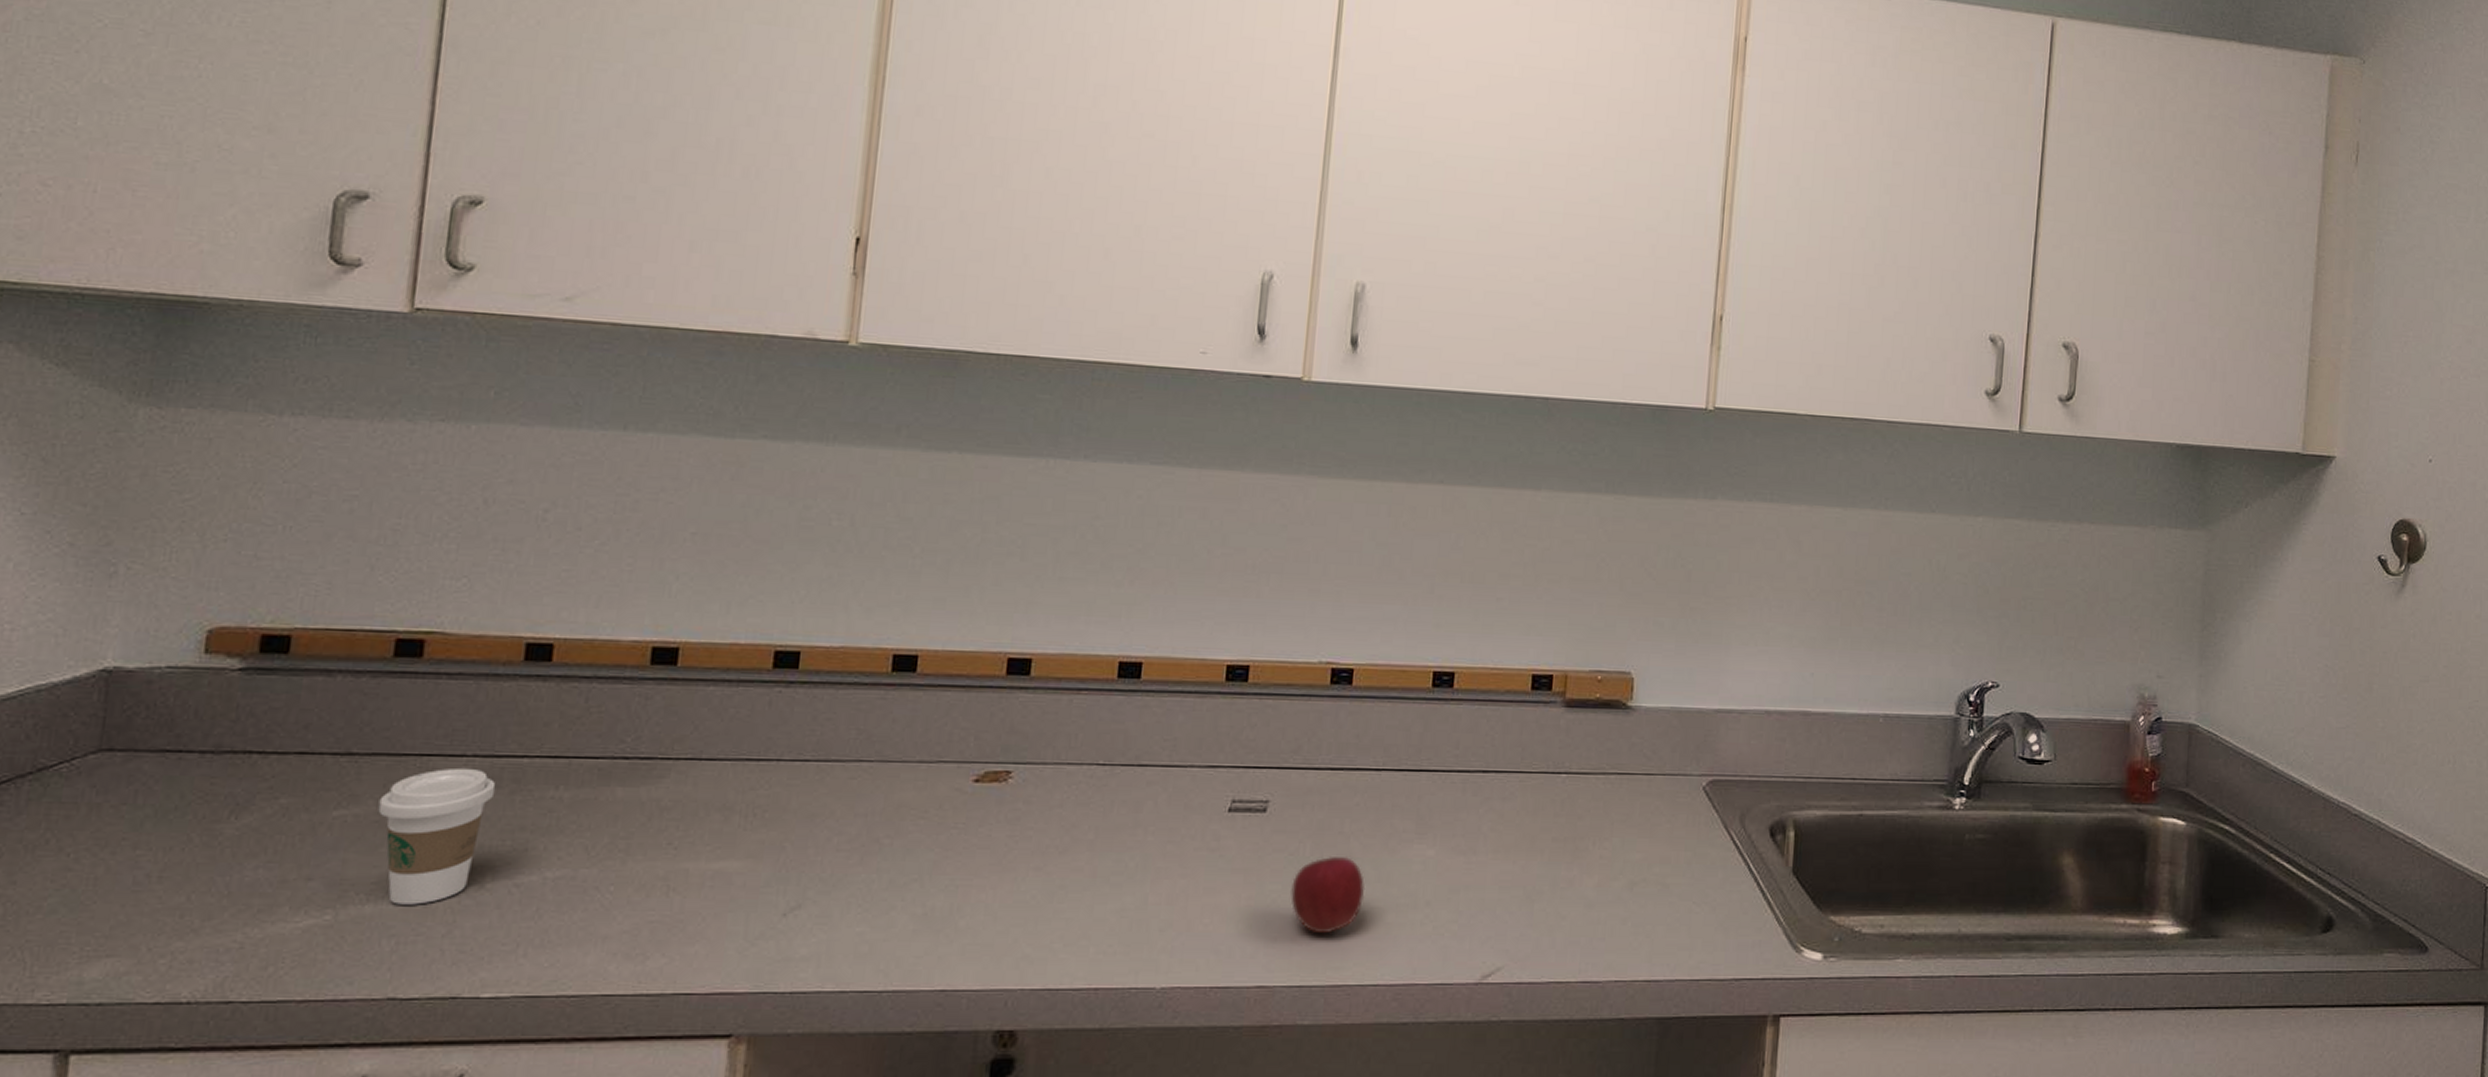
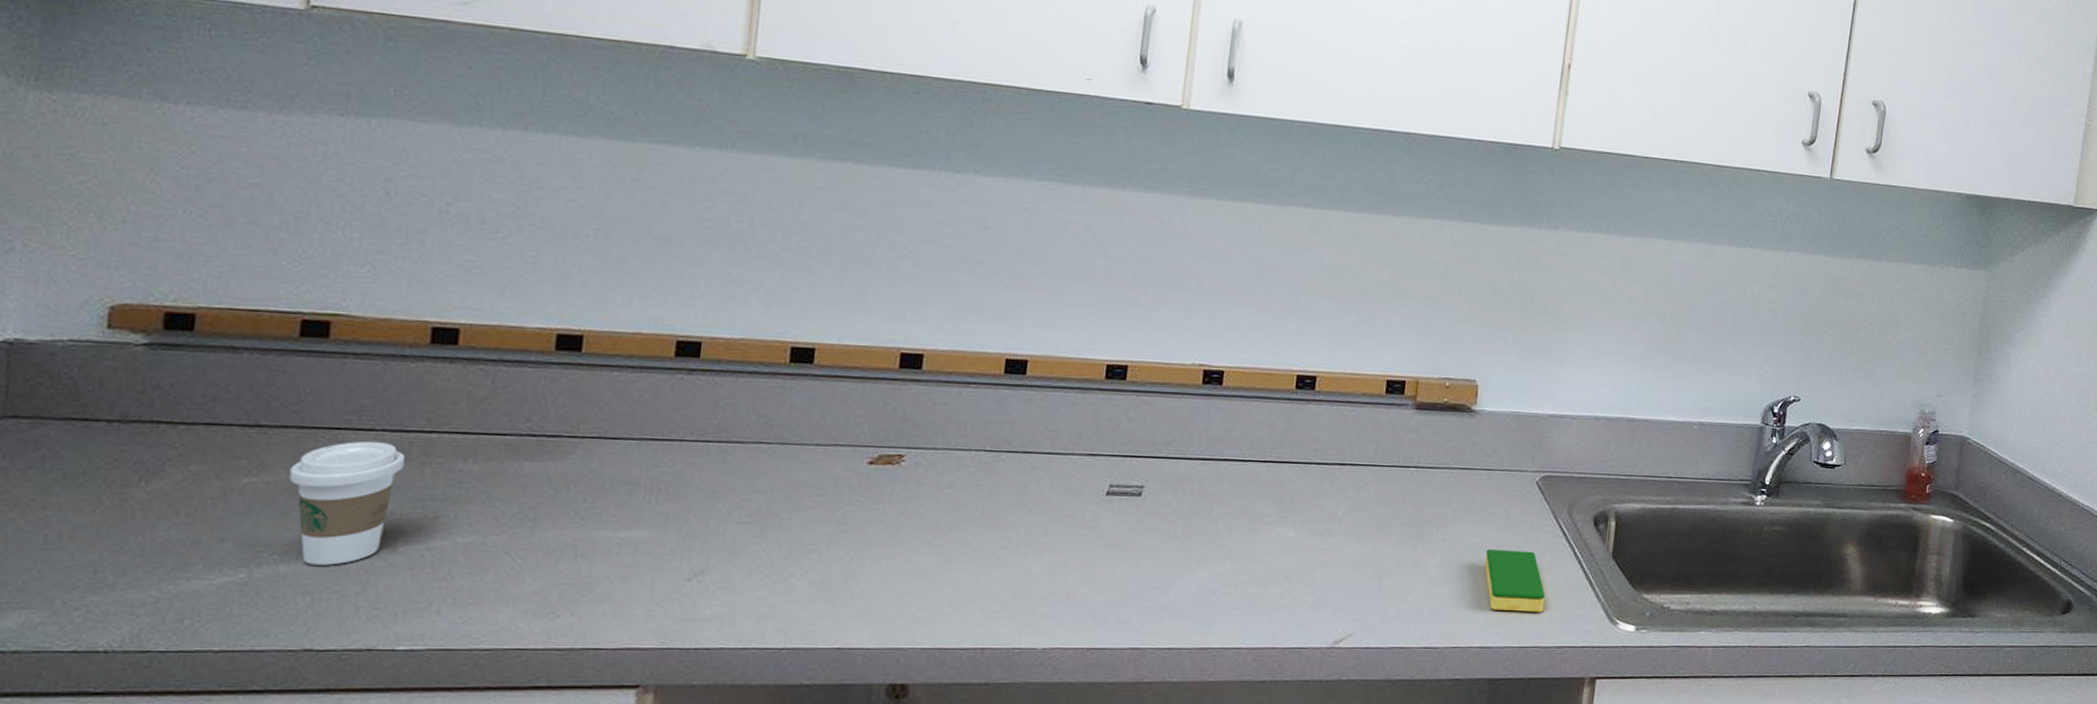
apple: present [1290,857,1366,934] -> none [1162,536,1231,604]
dish sponge: none [1648,865,1718,939] -> present [1484,548,1545,612]

